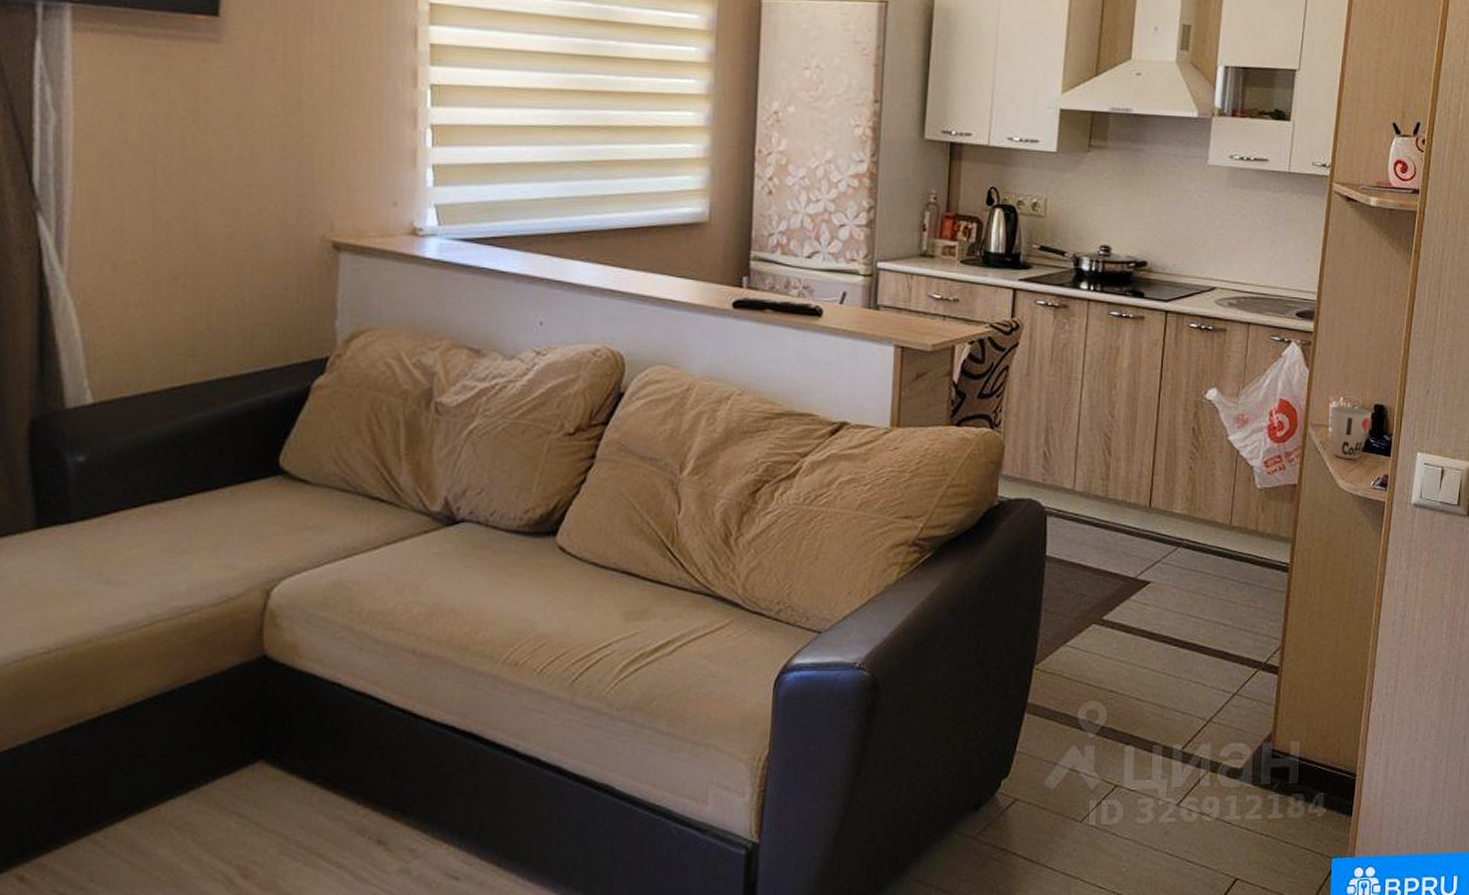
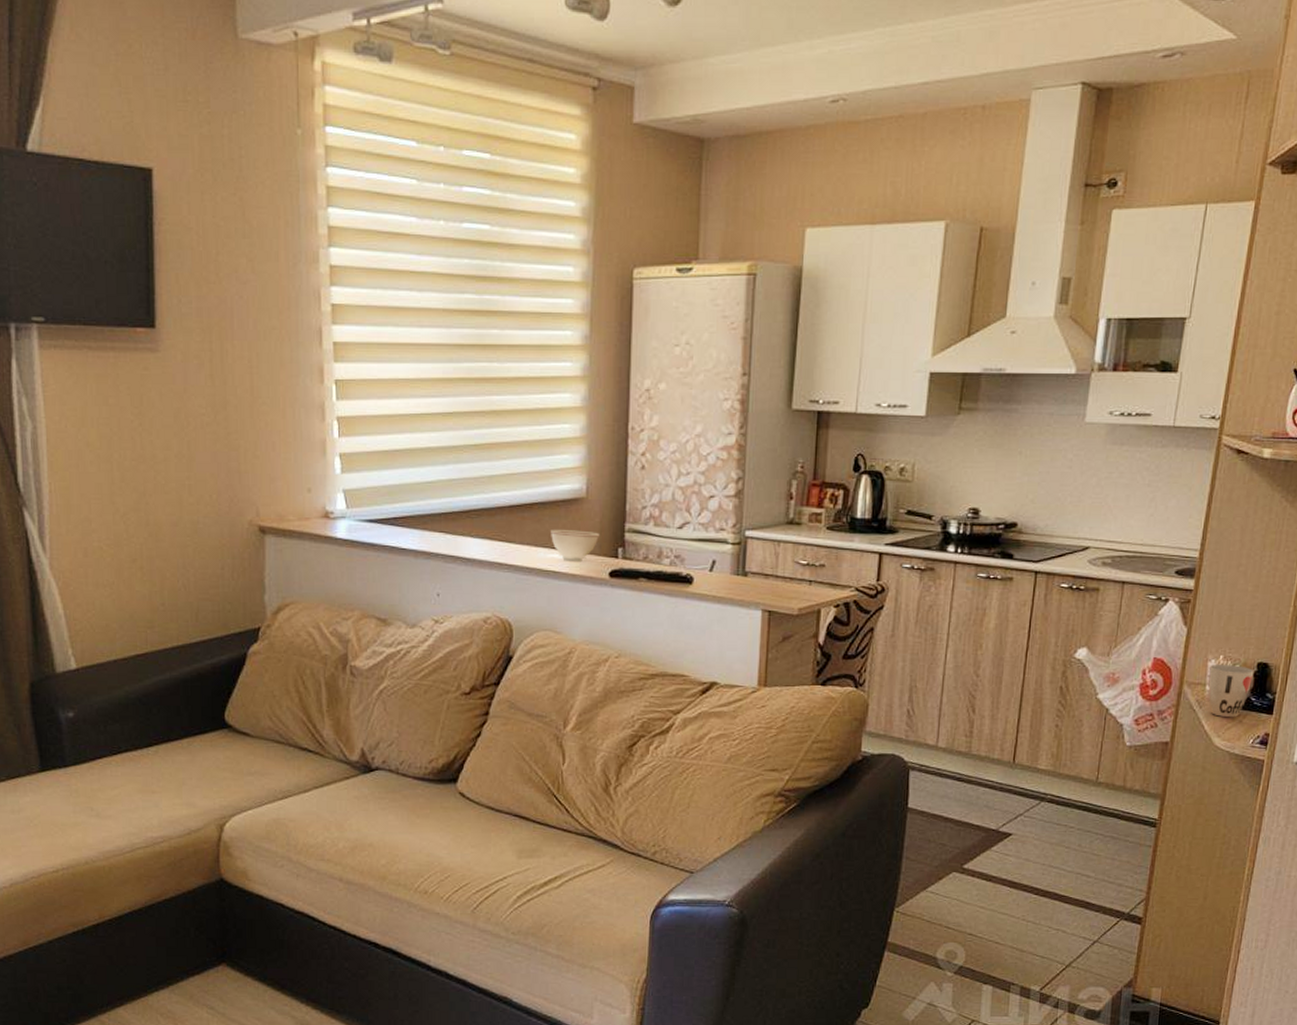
bowl: none [668,254,724,292] -> present [550,529,600,563]

